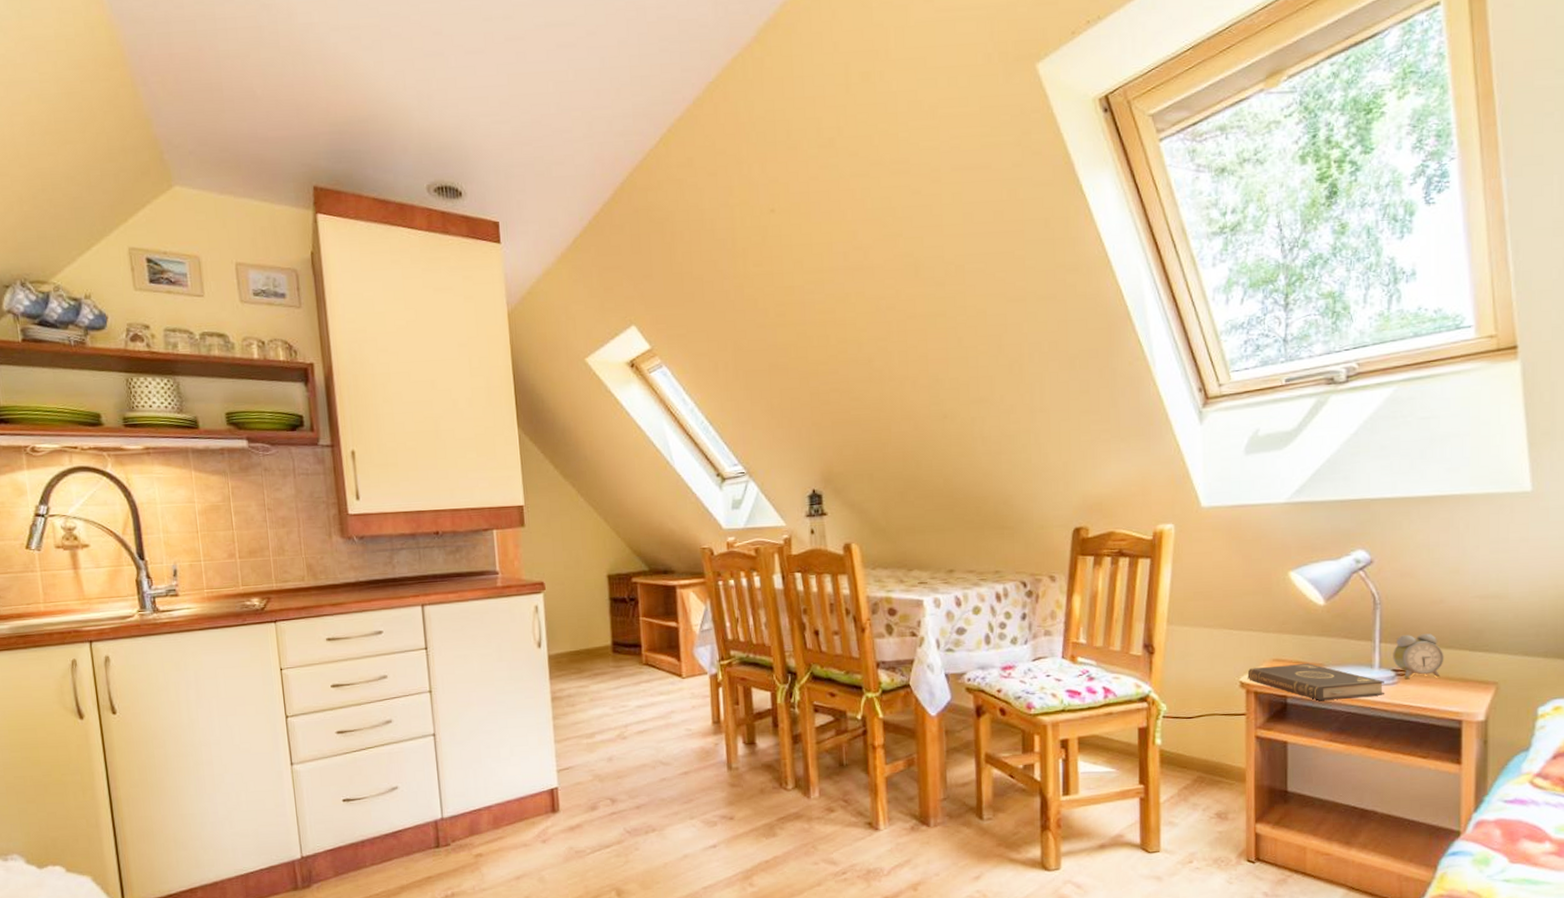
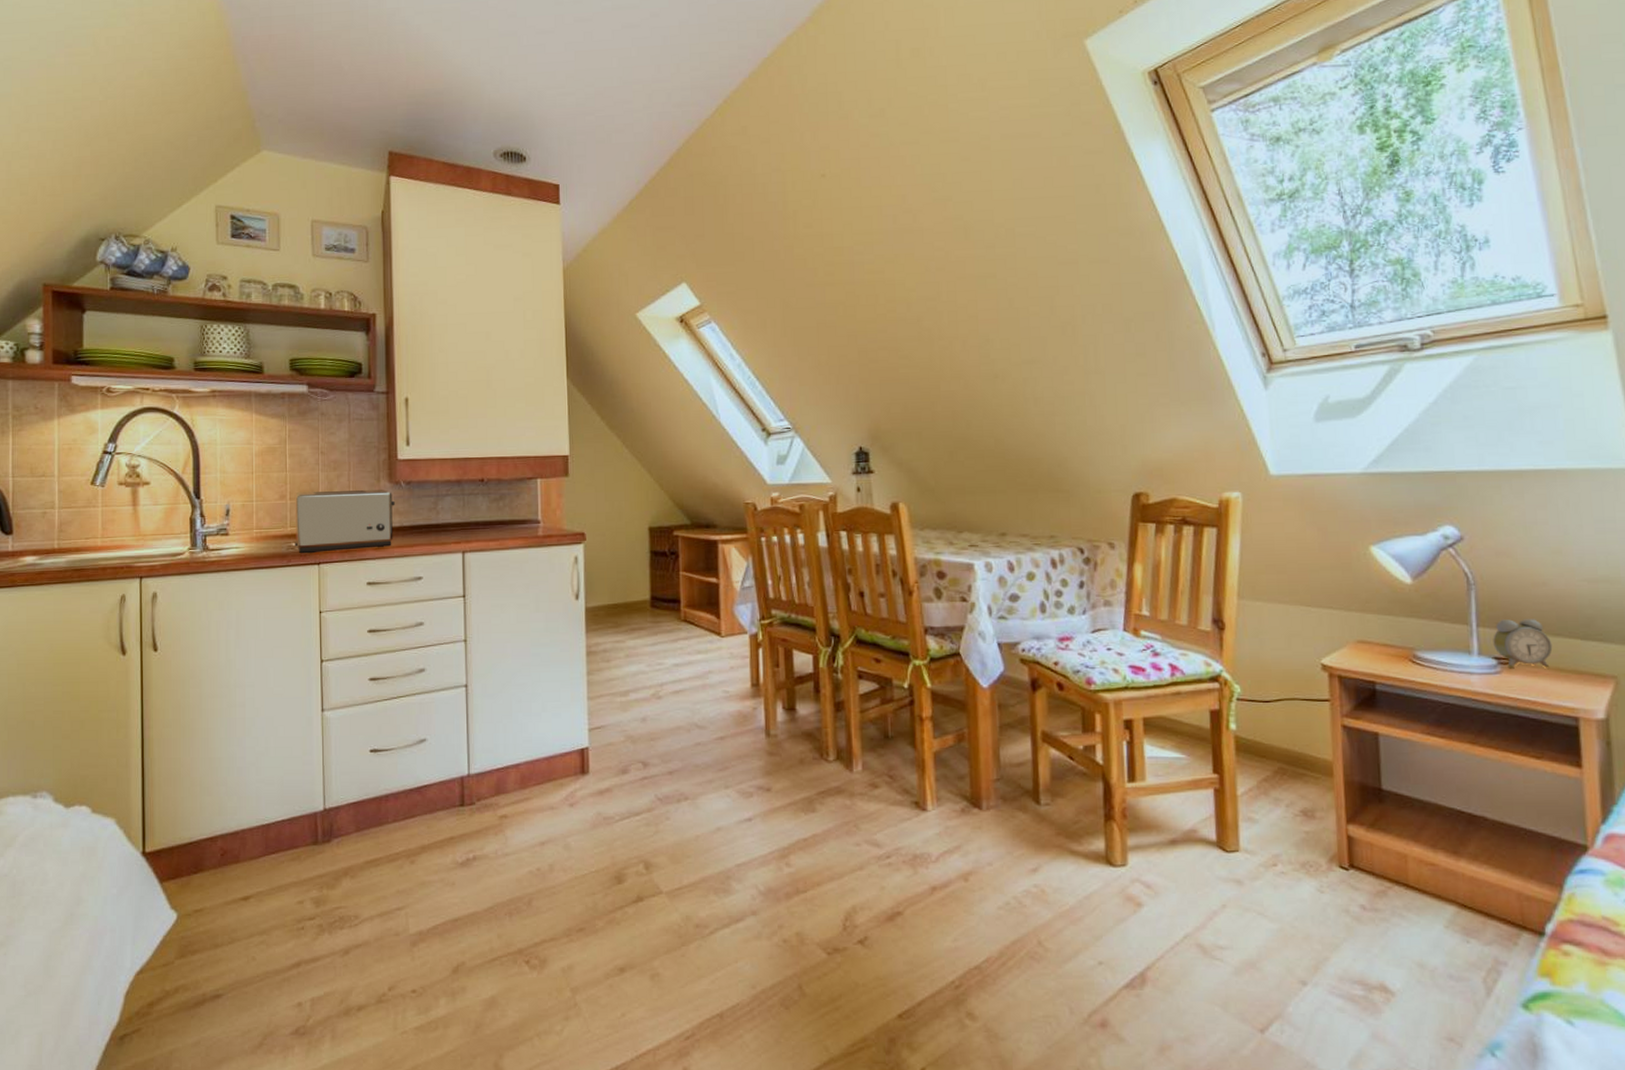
toaster: none [243,544,350,612] -> present [294,489,395,554]
book: present [1247,663,1386,700] -> none [1329,647,1488,688]

